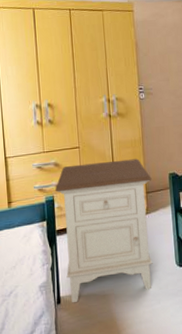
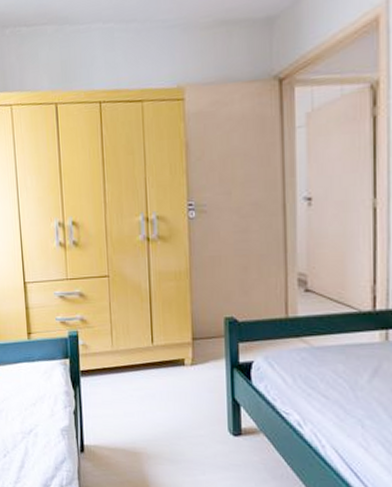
nightstand: present [54,158,153,303] -> none [79,295,201,456]

